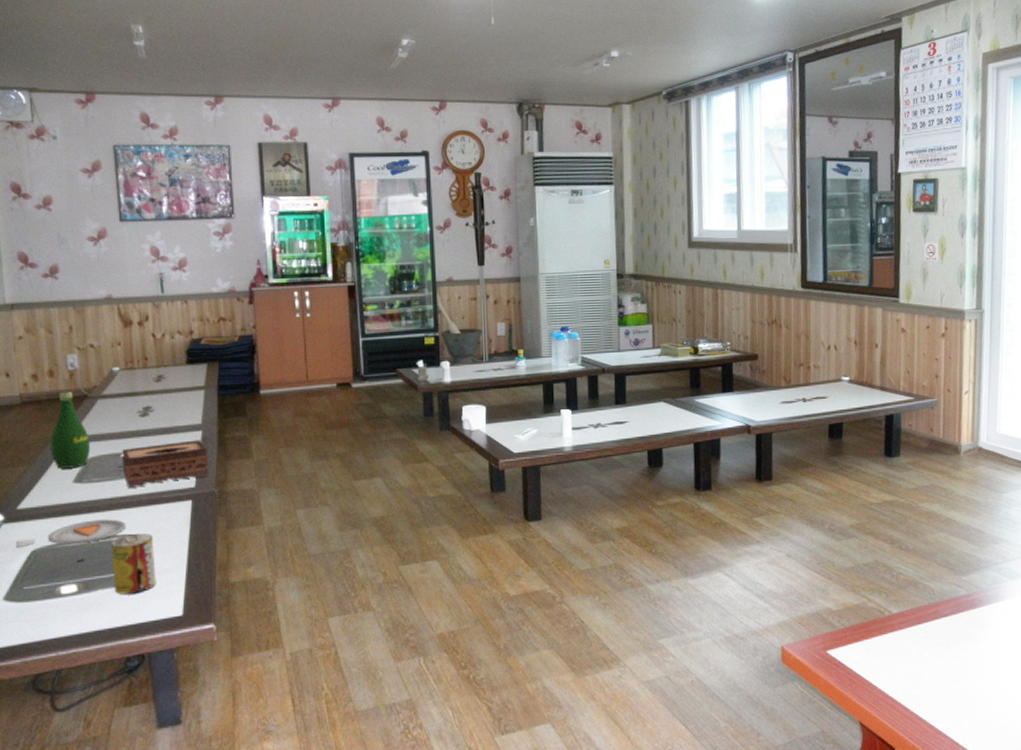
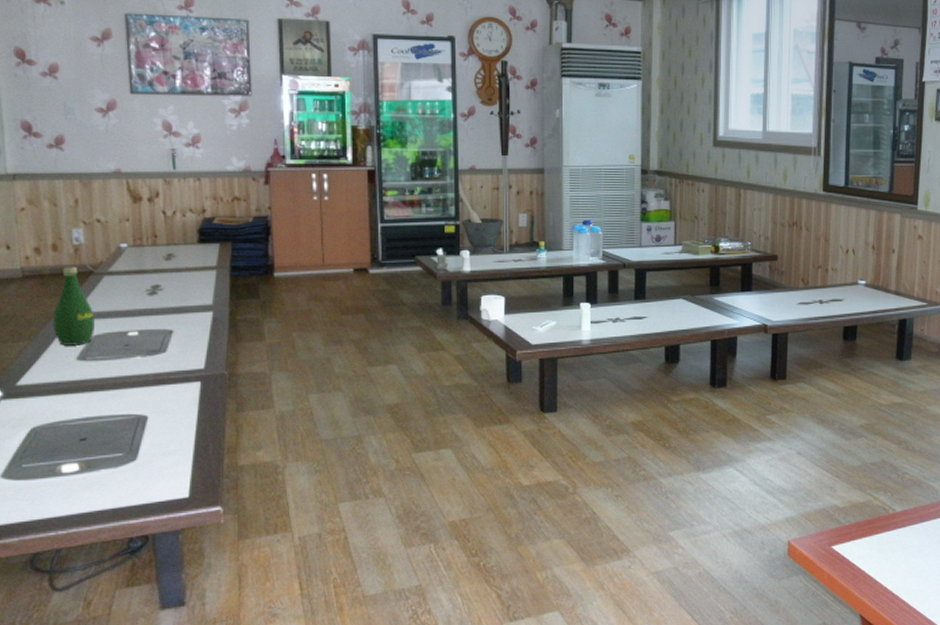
dinner plate: present [16,519,126,547] -> none [15,398,131,424]
beverage can: present [111,534,156,595] -> none [115,414,162,475]
tissue box: present [122,440,209,488] -> none [129,321,220,367]

